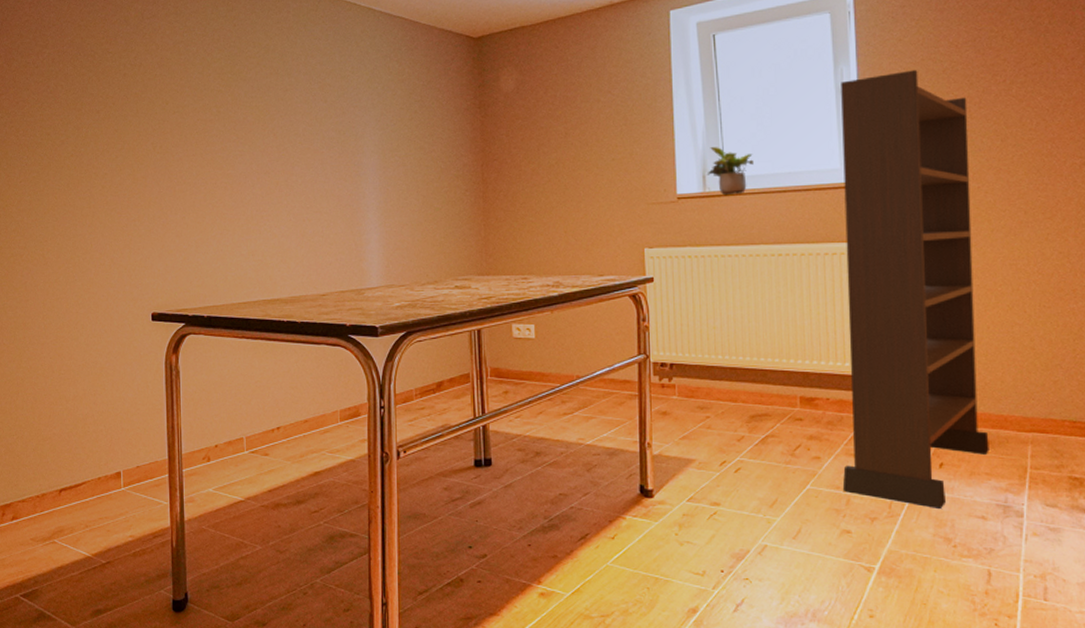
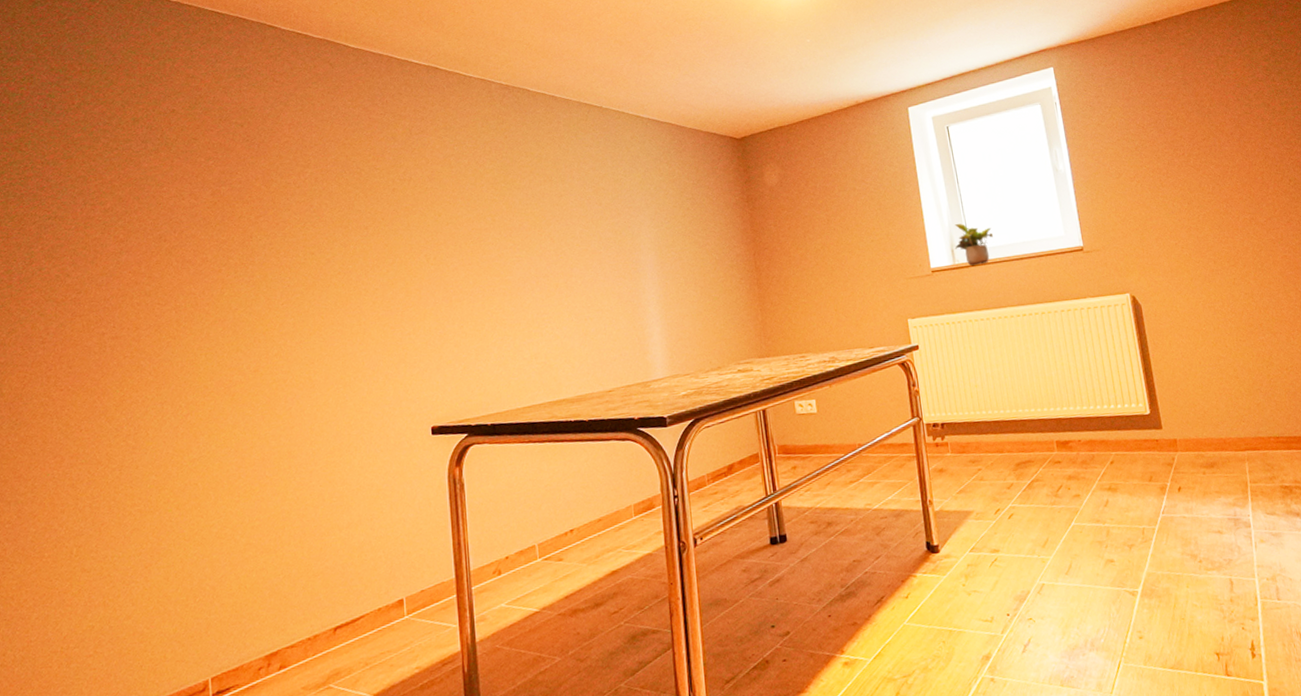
bookshelf: present [841,70,989,508] -> none [1056,149,1216,529]

